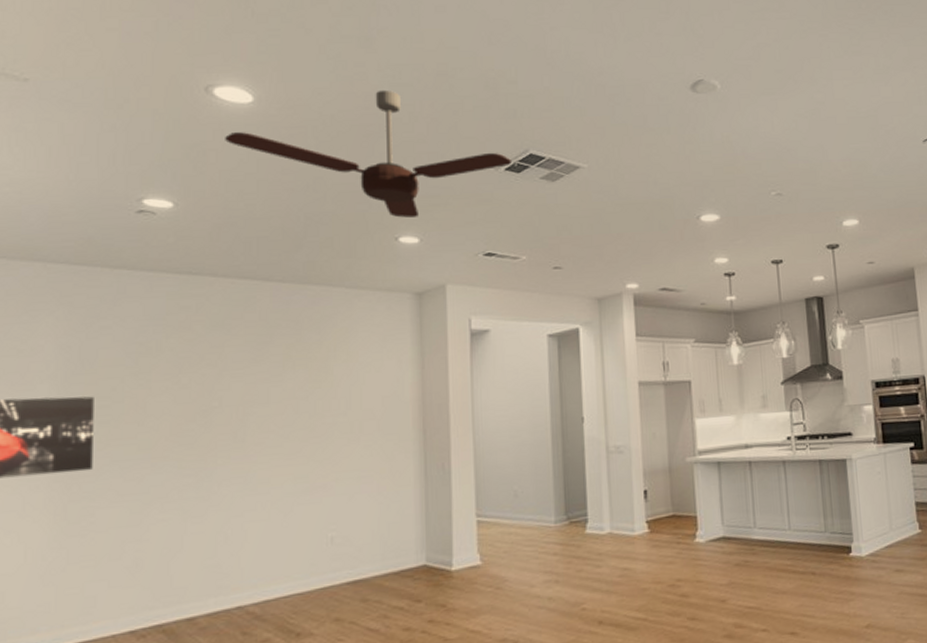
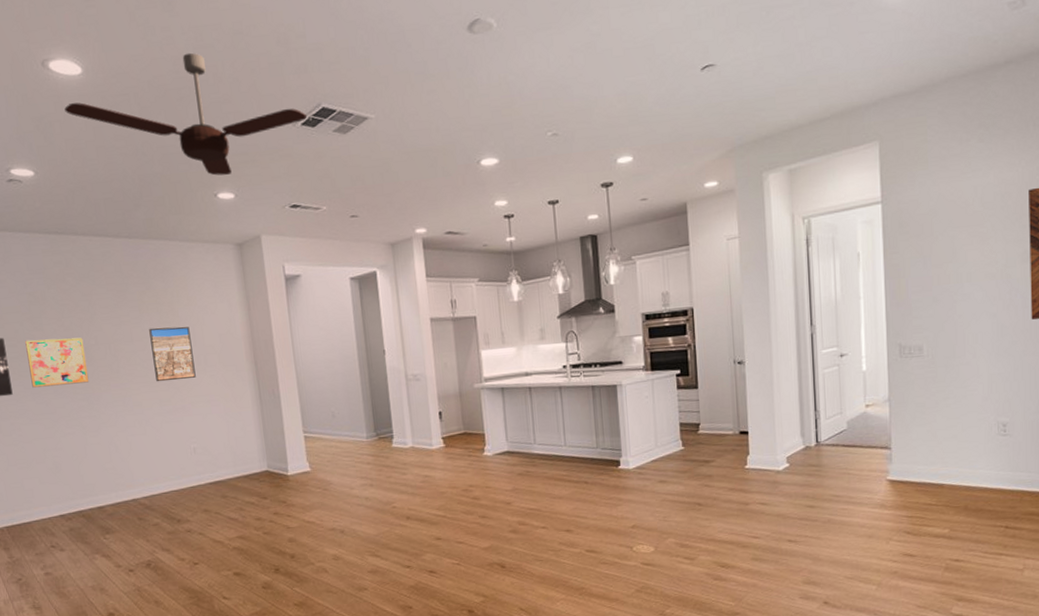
wall art: none [122,397,203,461] -> present [25,337,90,388]
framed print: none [292,386,346,454] -> present [149,326,196,382]

